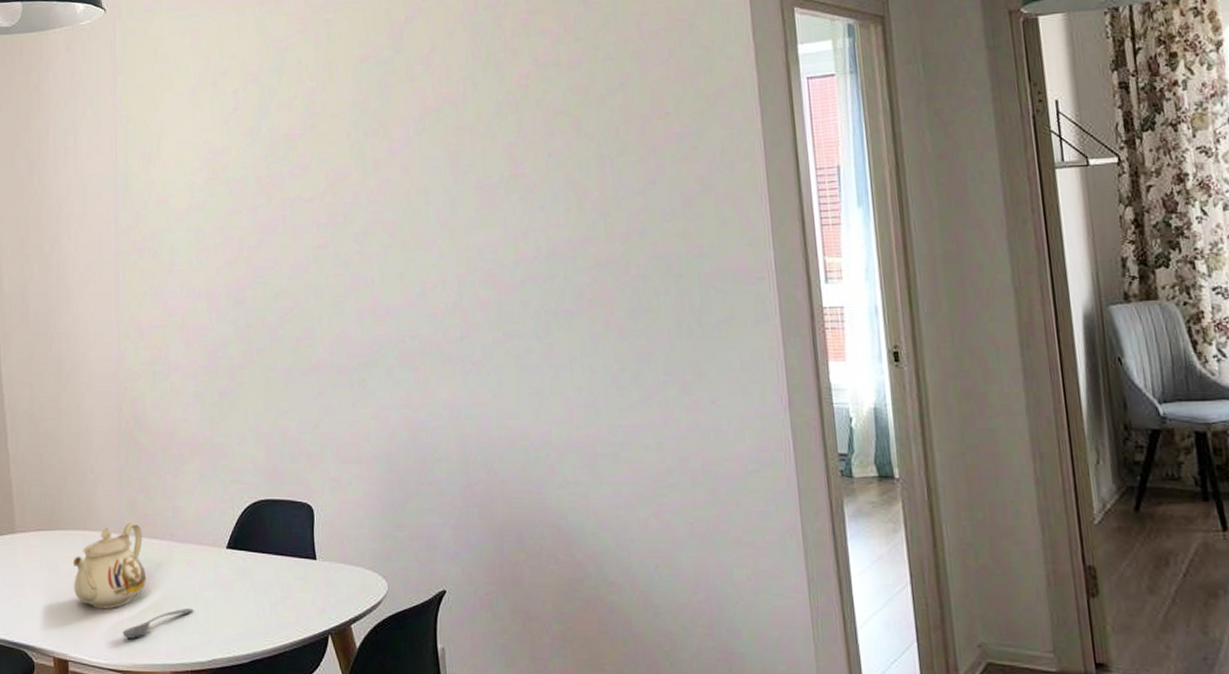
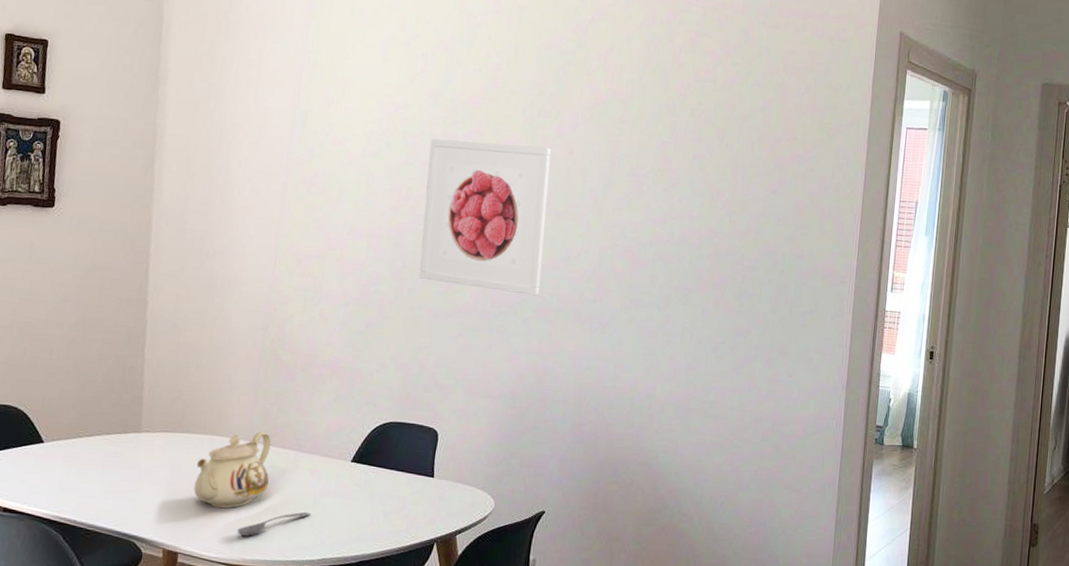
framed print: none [255,171,399,341] -> present [419,138,551,296]

